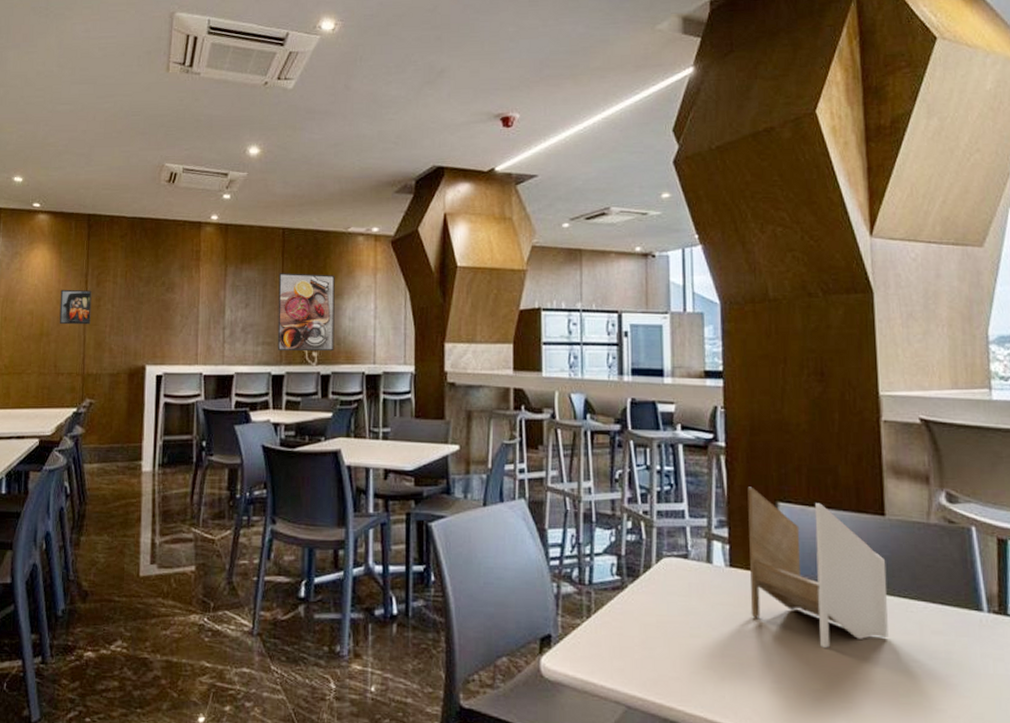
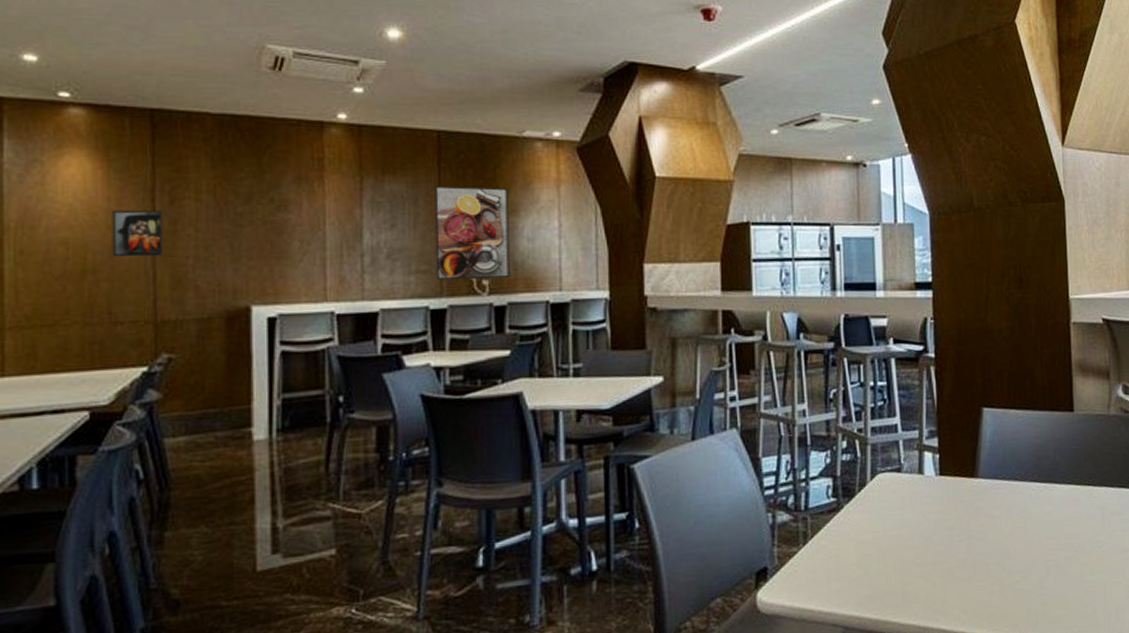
napkin holder: present [747,486,889,648] -> none [955,395,1076,541]

